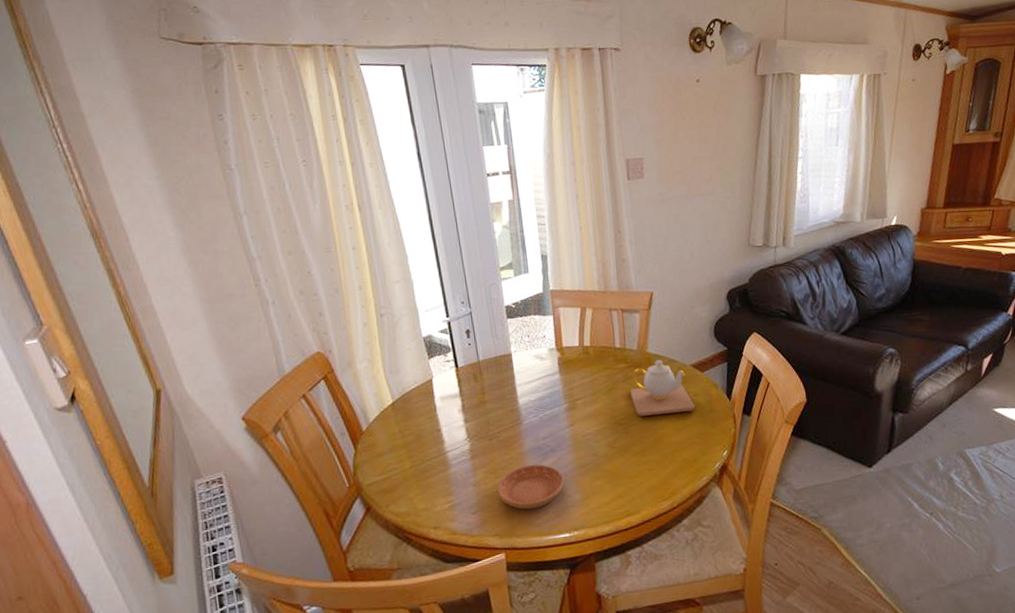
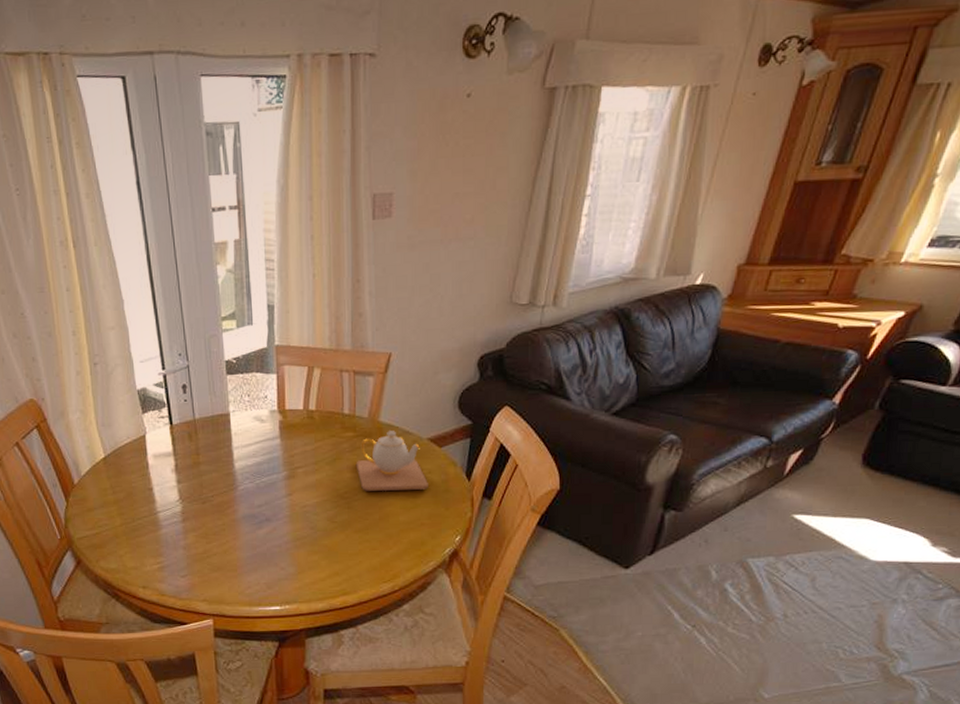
saucer: present [497,464,564,510] -> none [208,532,278,578]

